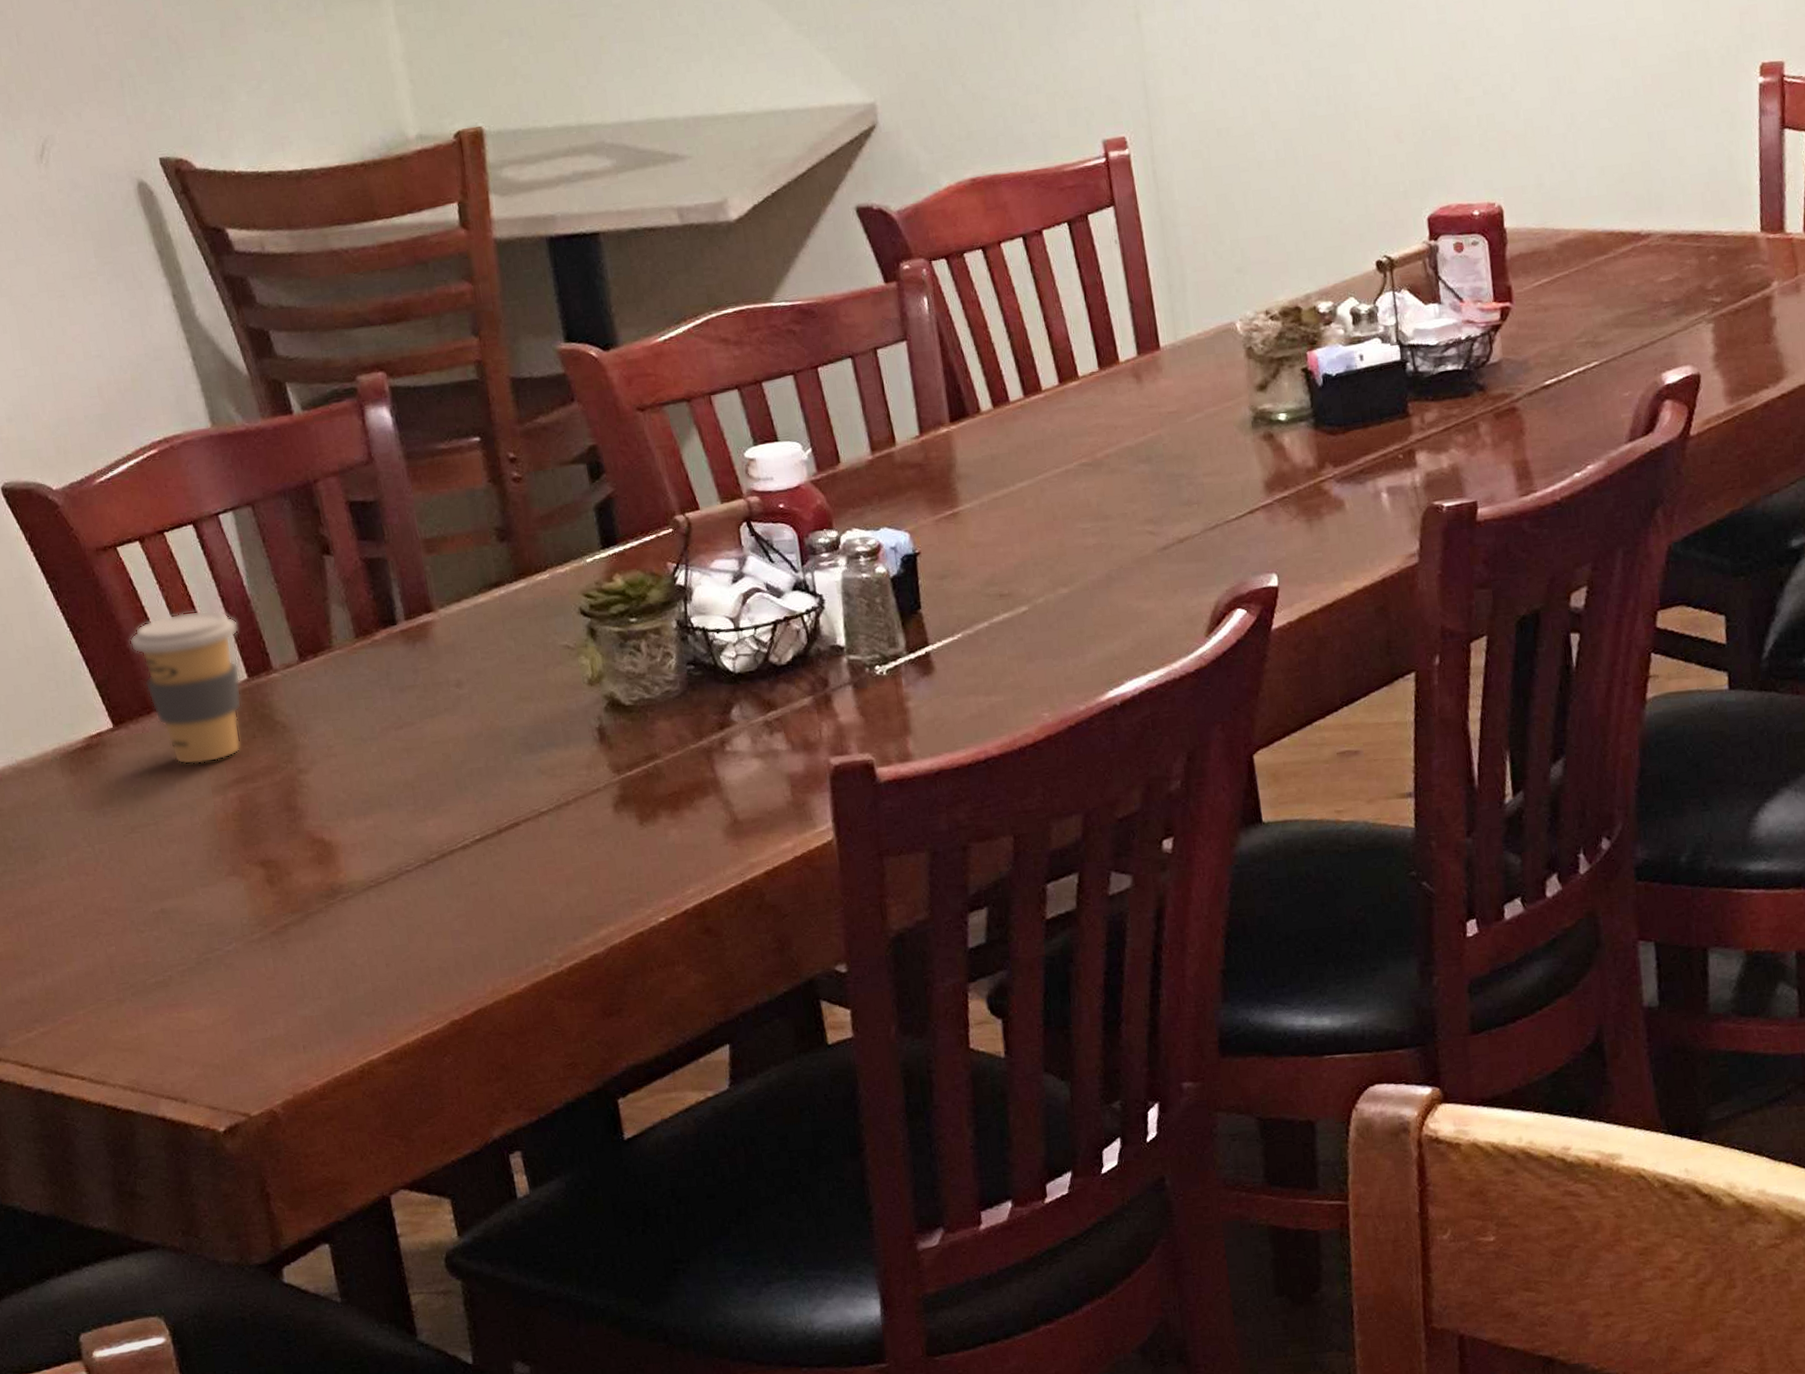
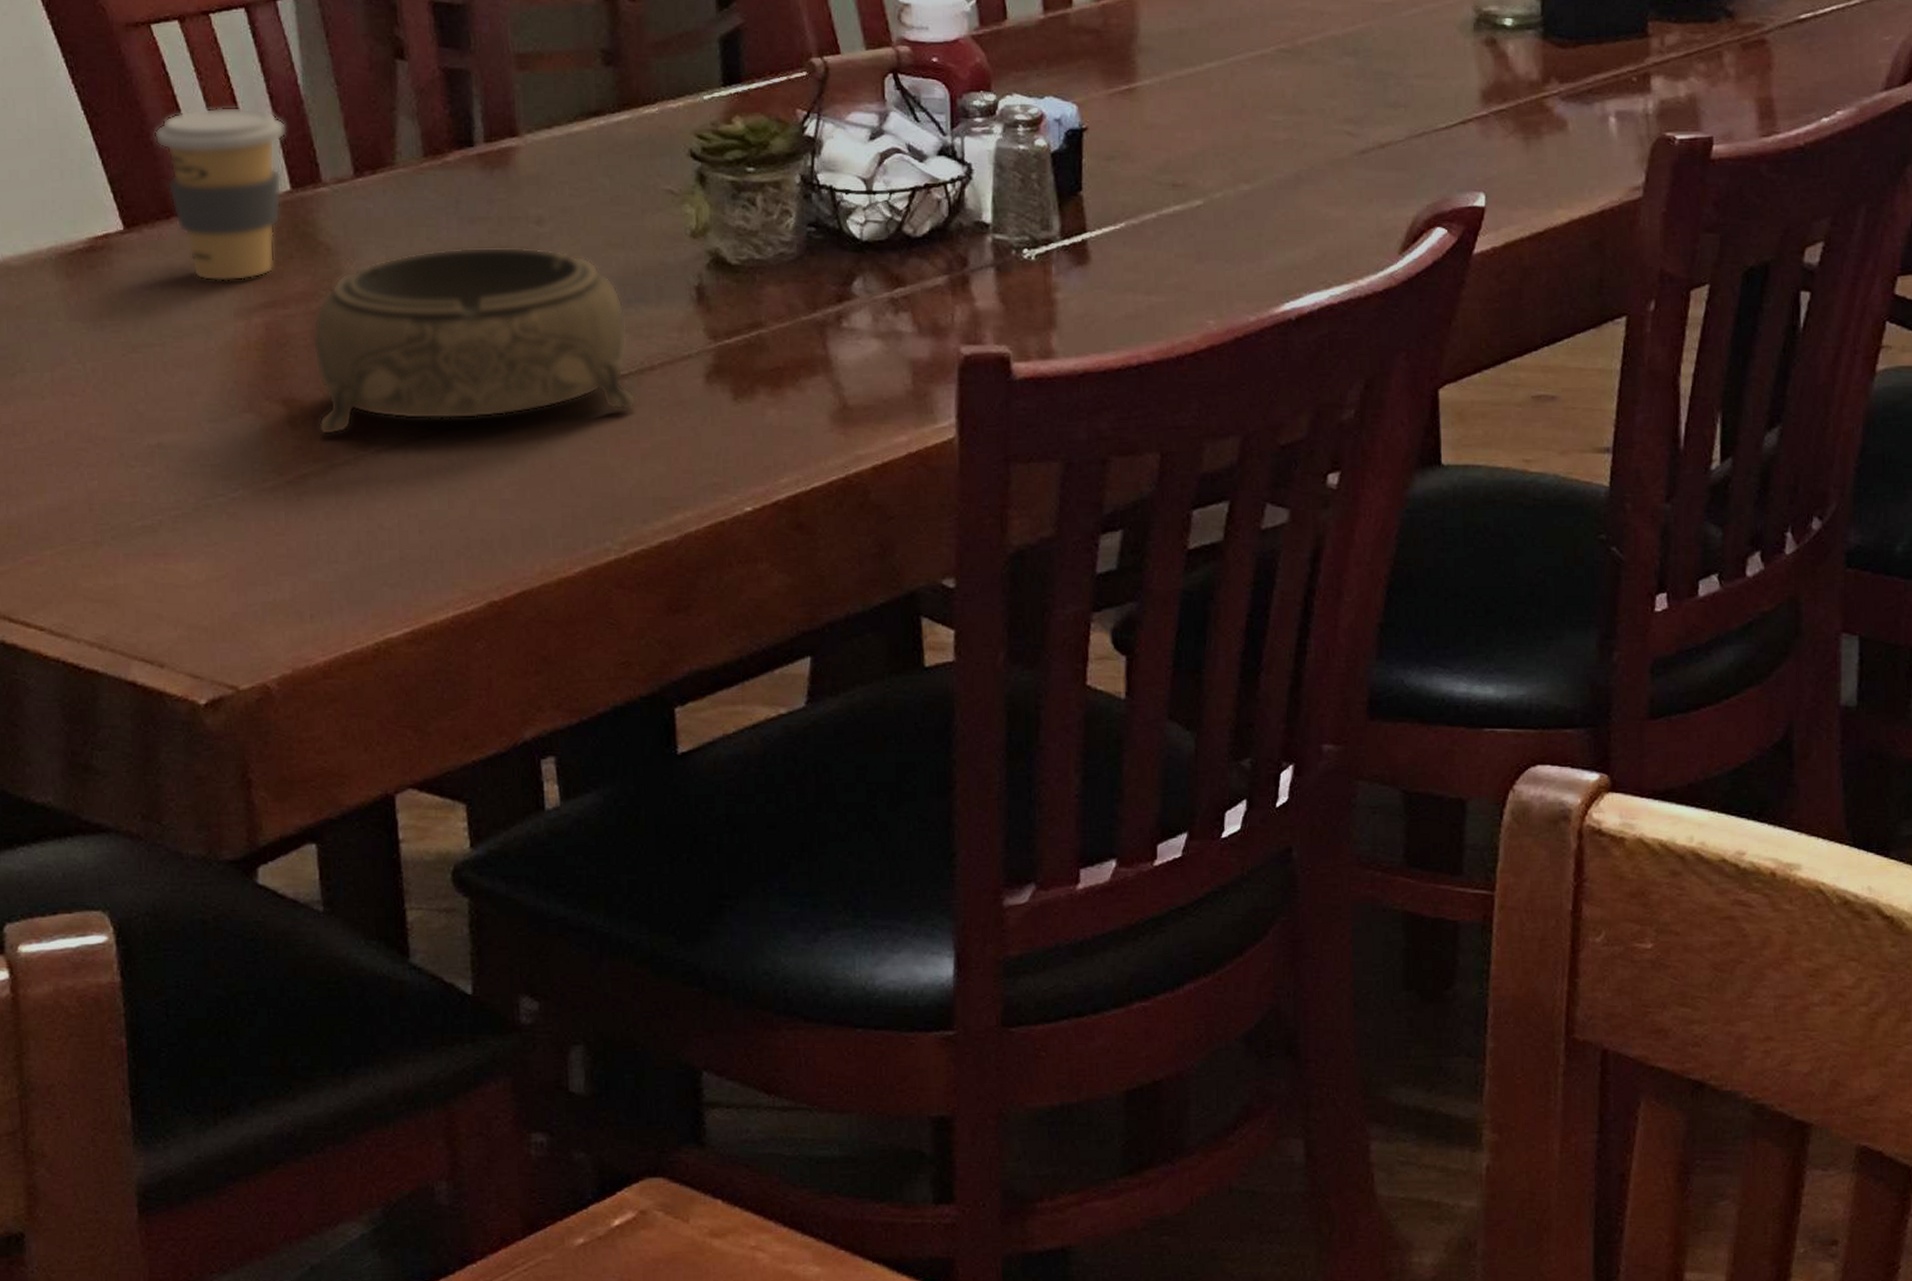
decorative bowl: none [278,708,558,889] -> present [312,247,637,435]

